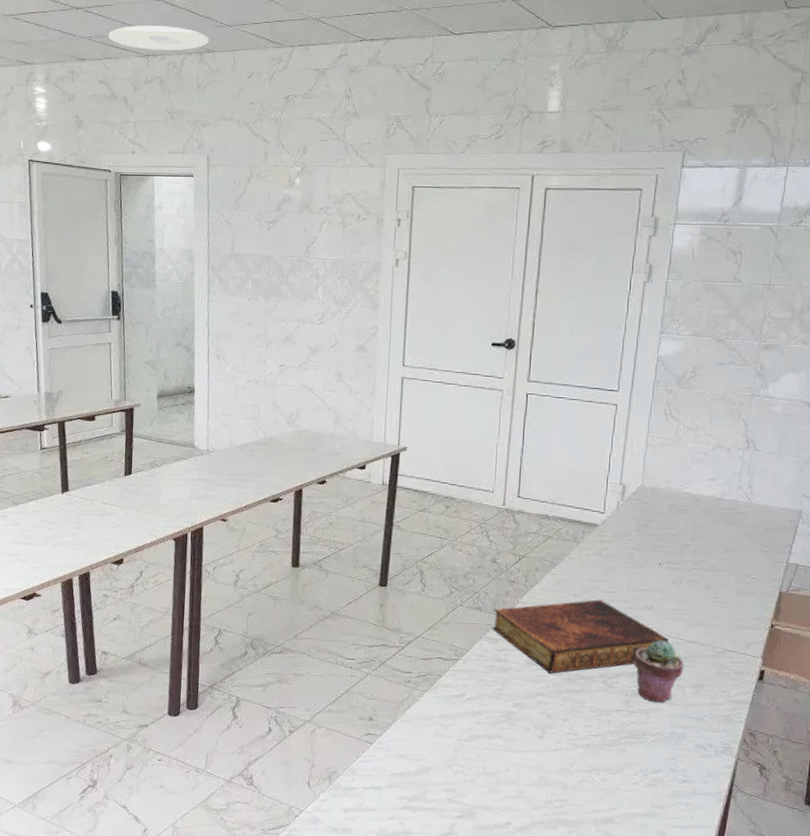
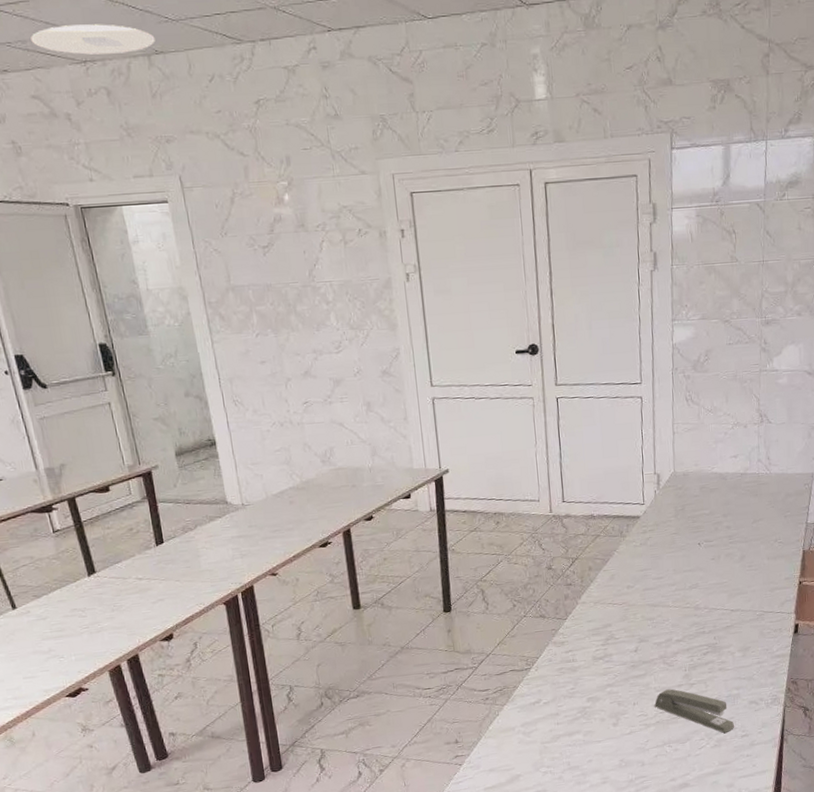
book: present [492,599,670,674] -> none [555,587,716,664]
stapler: none [587,711,676,773] -> present [655,689,735,733]
potted succulent: present [634,639,685,702] -> none [687,613,732,671]

